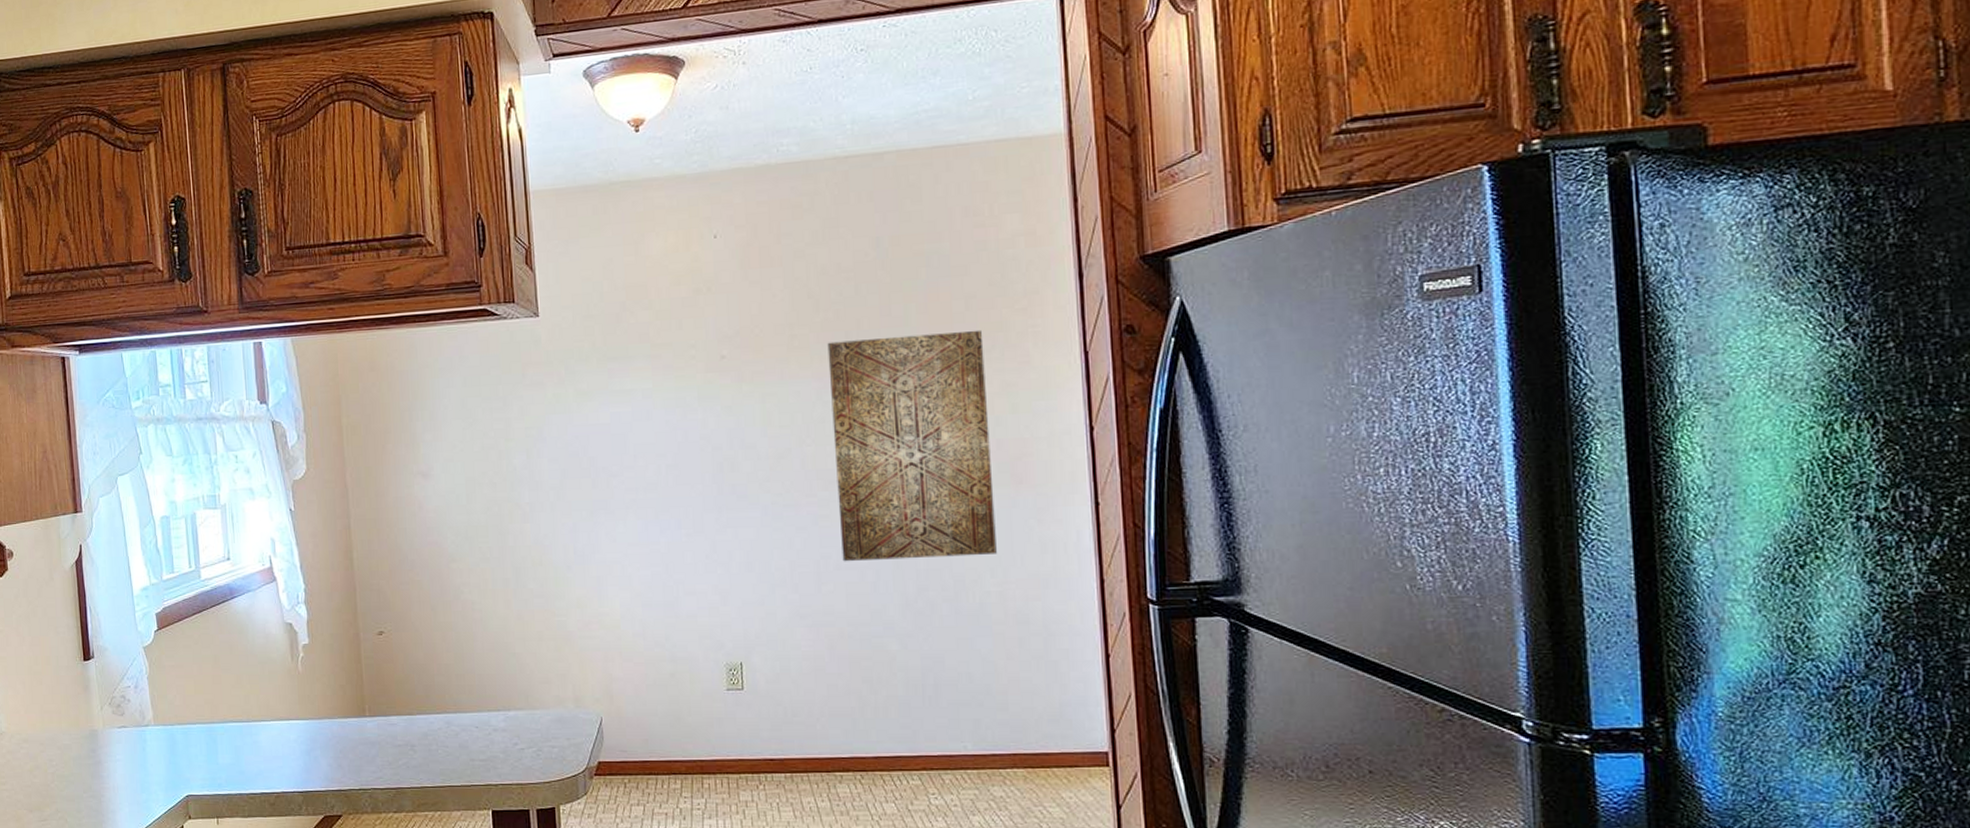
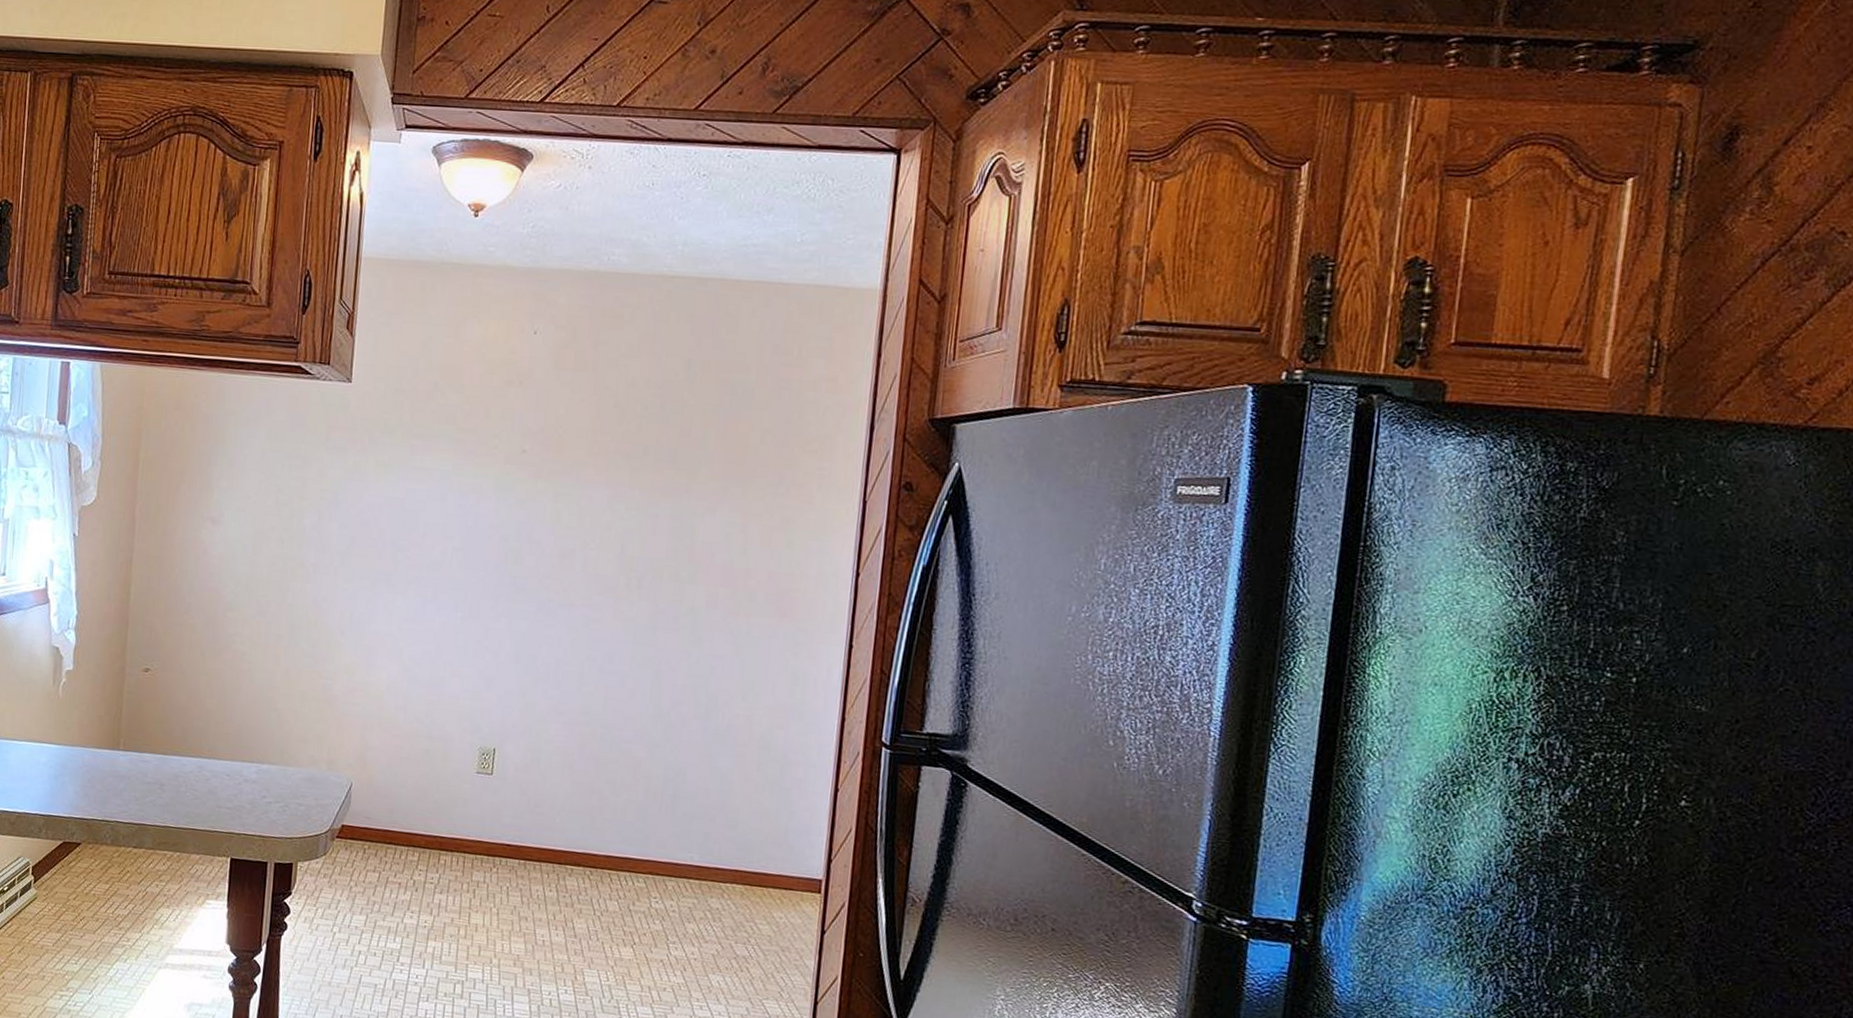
wall art: present [827,329,997,562] -> none [606,453,773,680]

